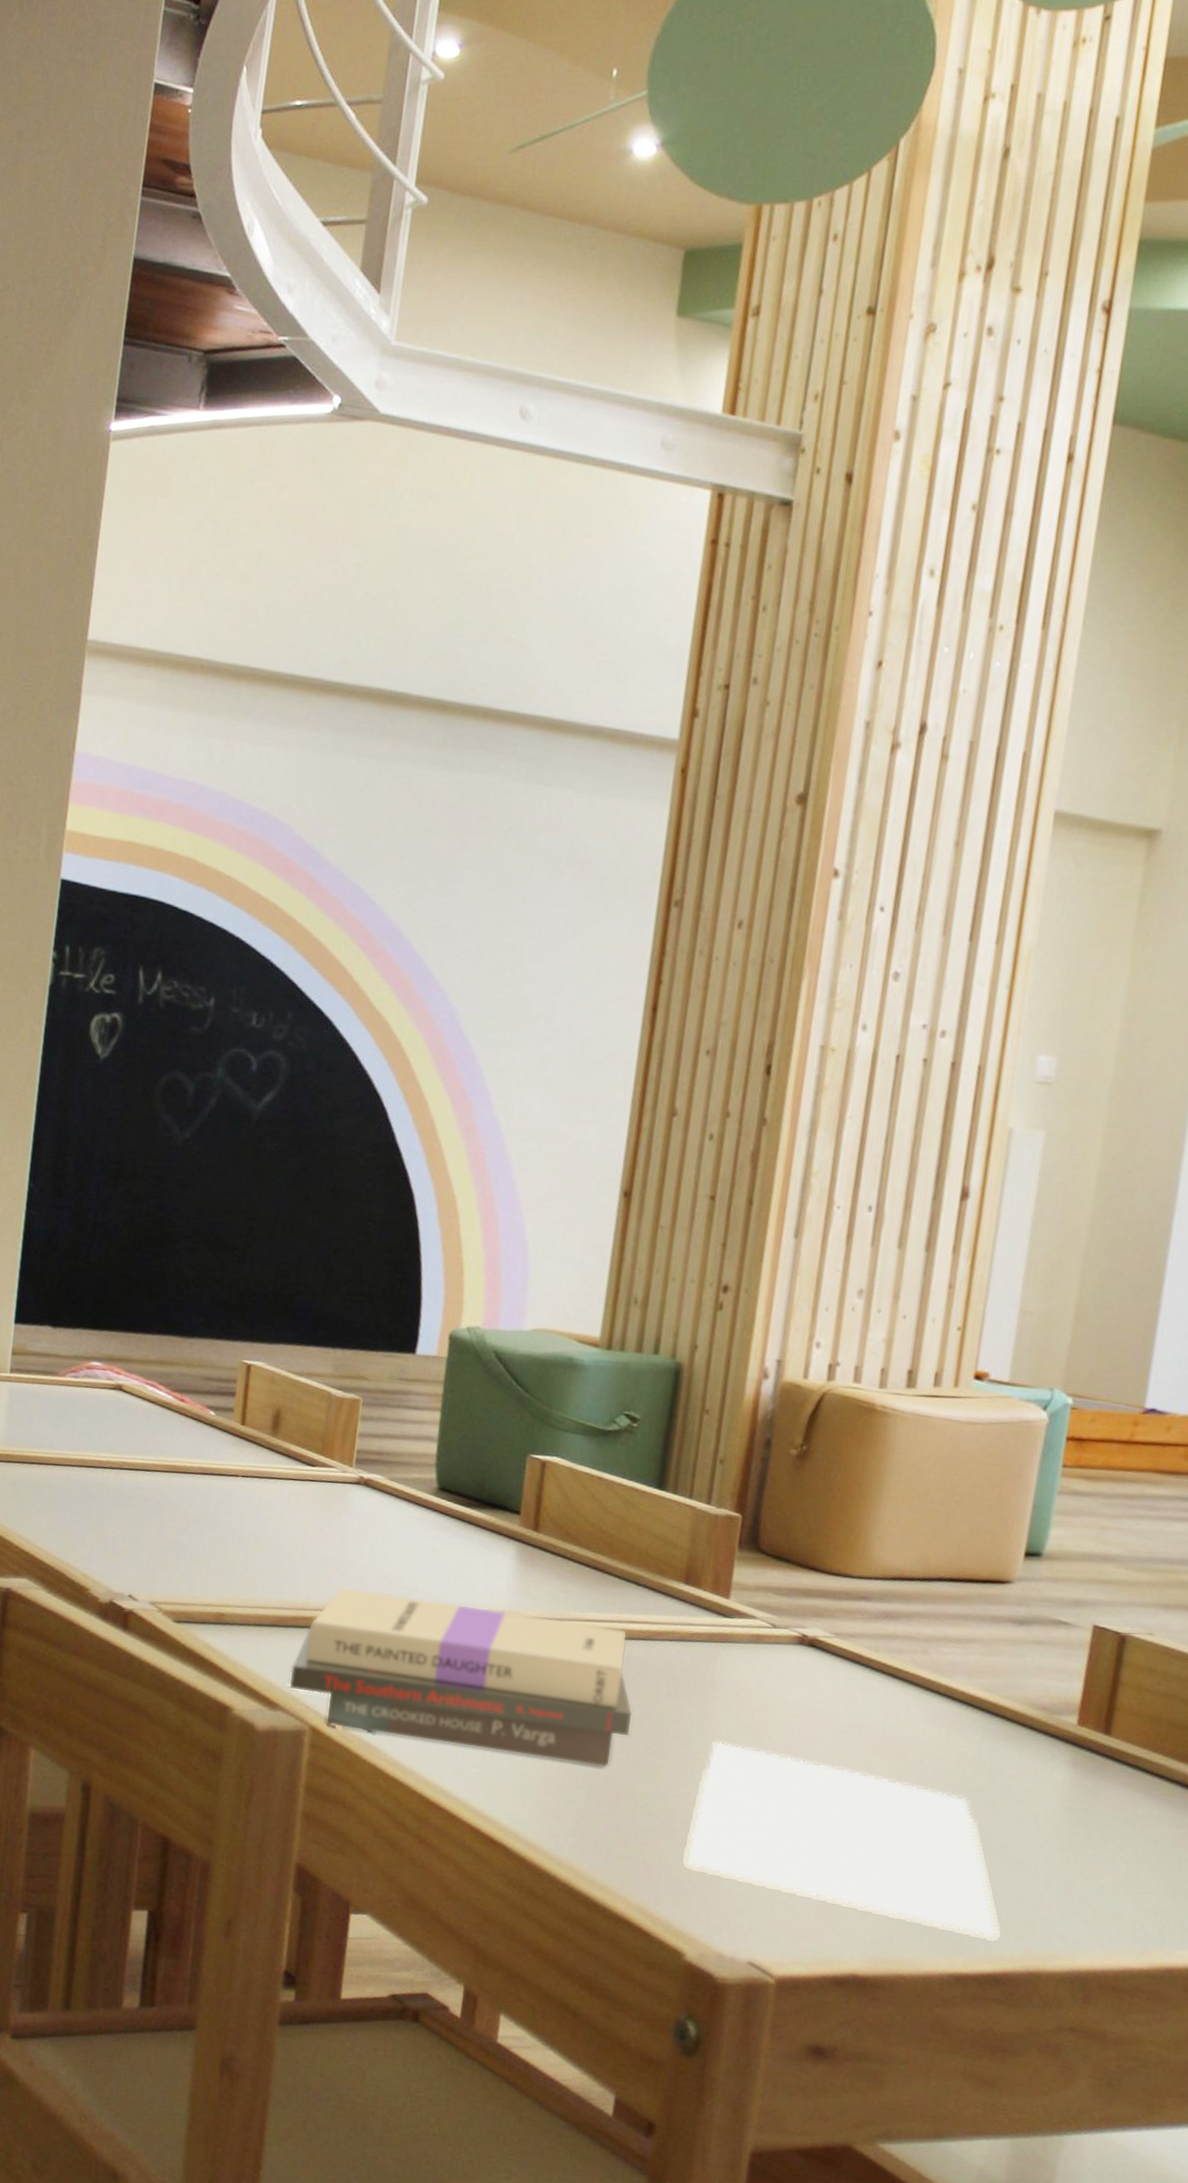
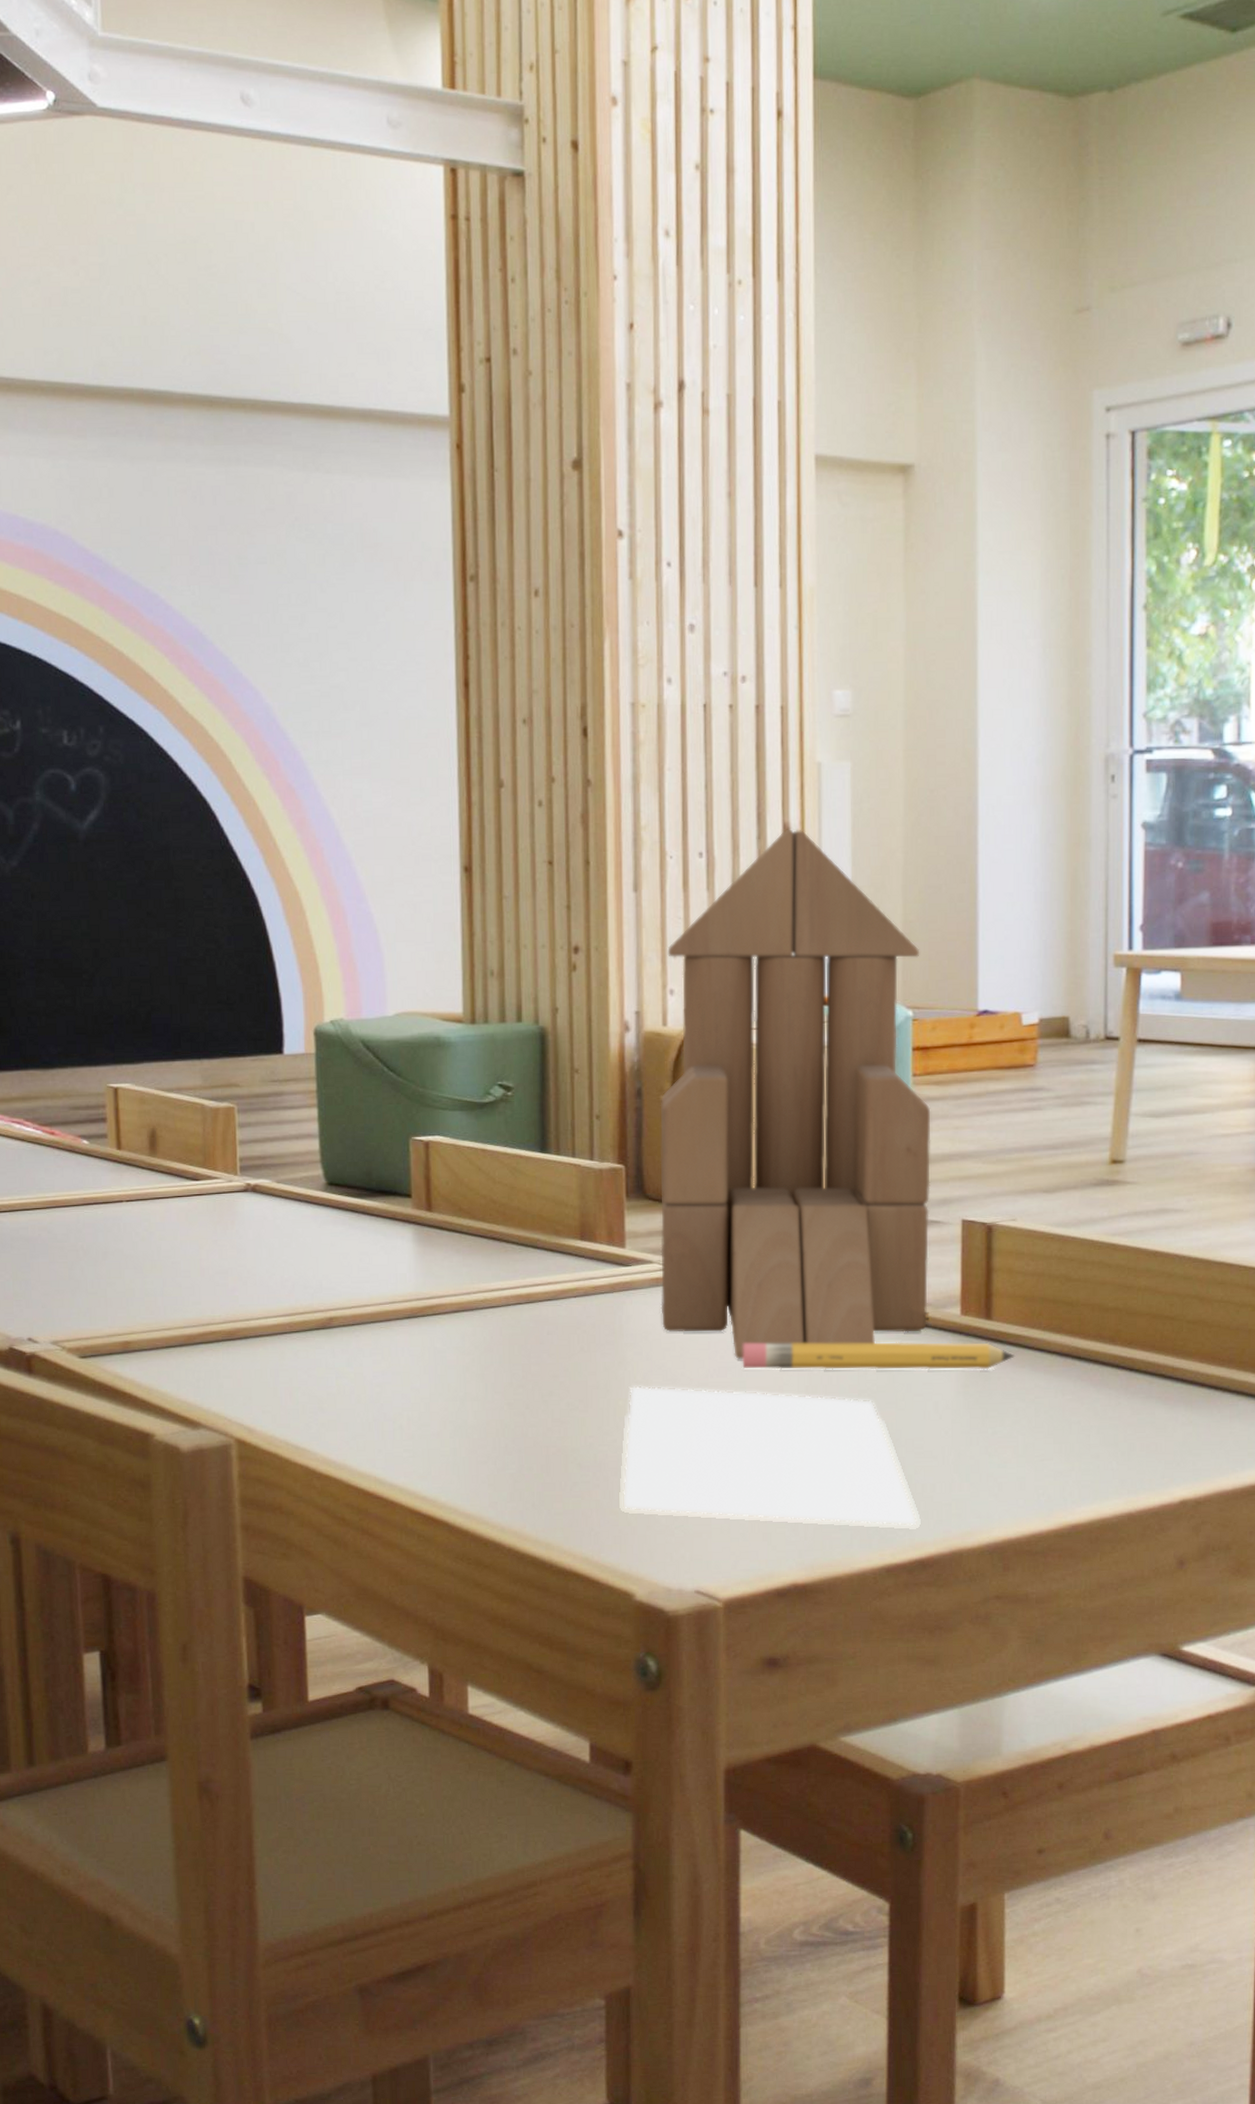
books: present [290,1588,633,1767] -> none [207,1293,551,1435]
toy blocks: none [755,1193,1091,1740] -> present [660,829,931,1360]
pencil: none [833,1716,1131,1788] -> present [742,1342,1016,1370]

